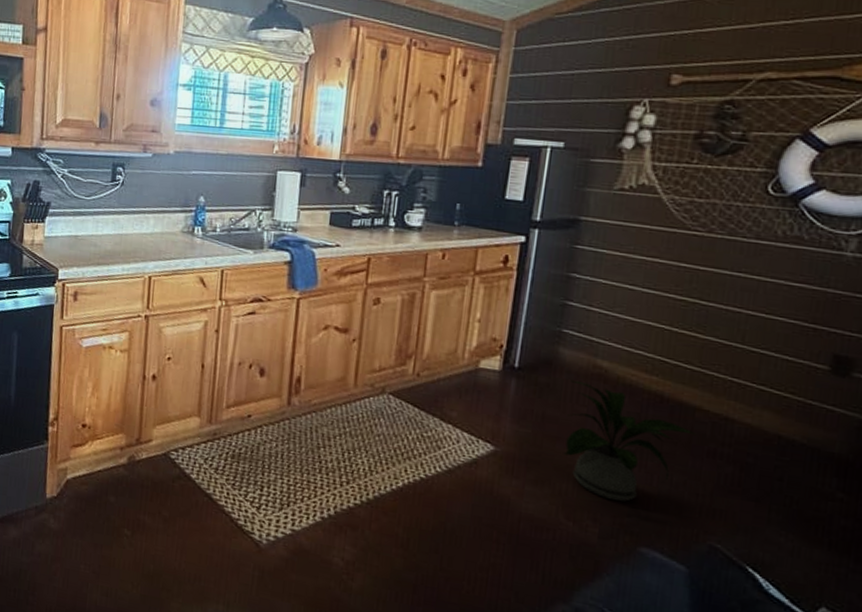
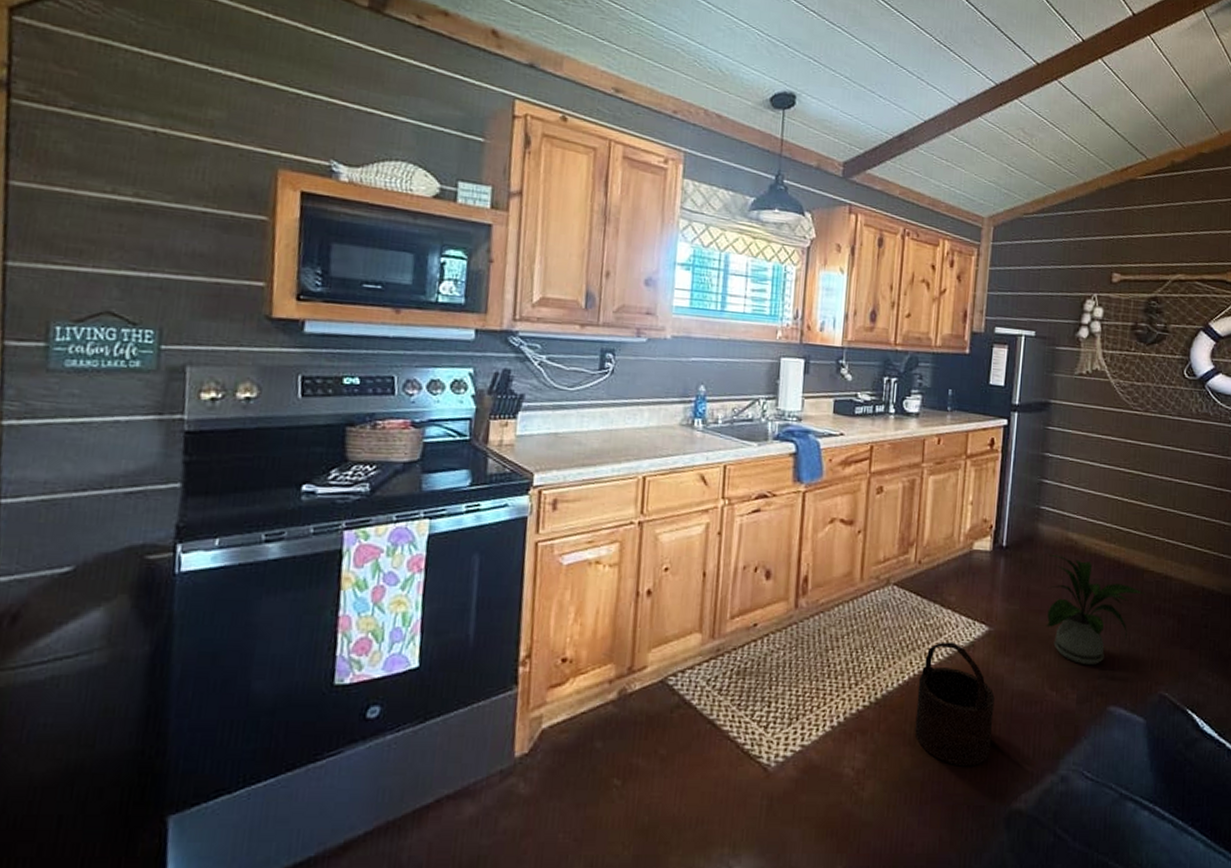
wooden bucket: none [408,455,499,580] -> present [914,641,995,767]

